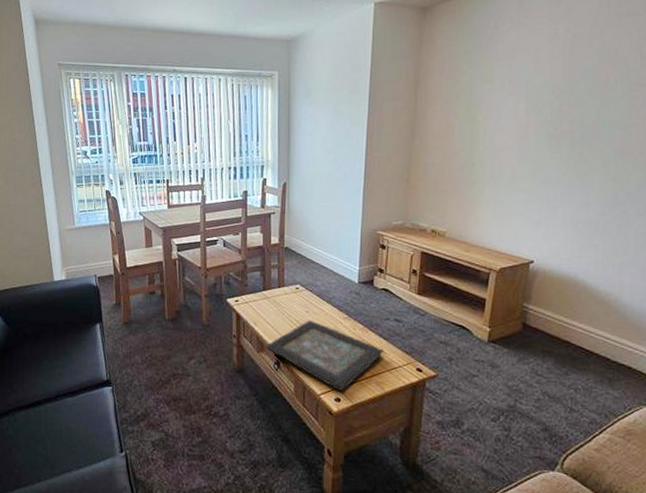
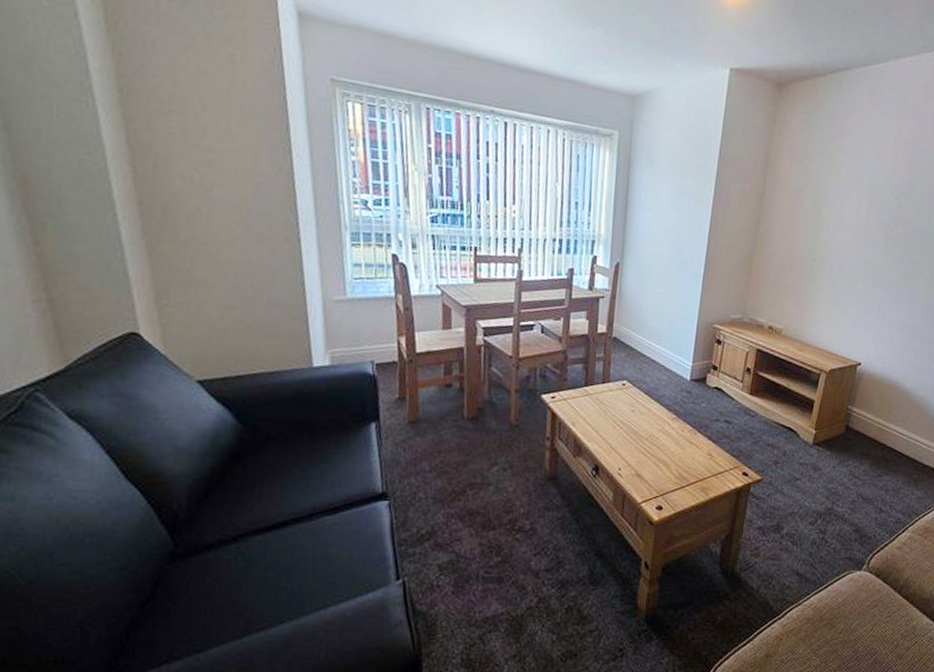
decorative tray: present [266,320,384,392] -> none [584,420,711,499]

